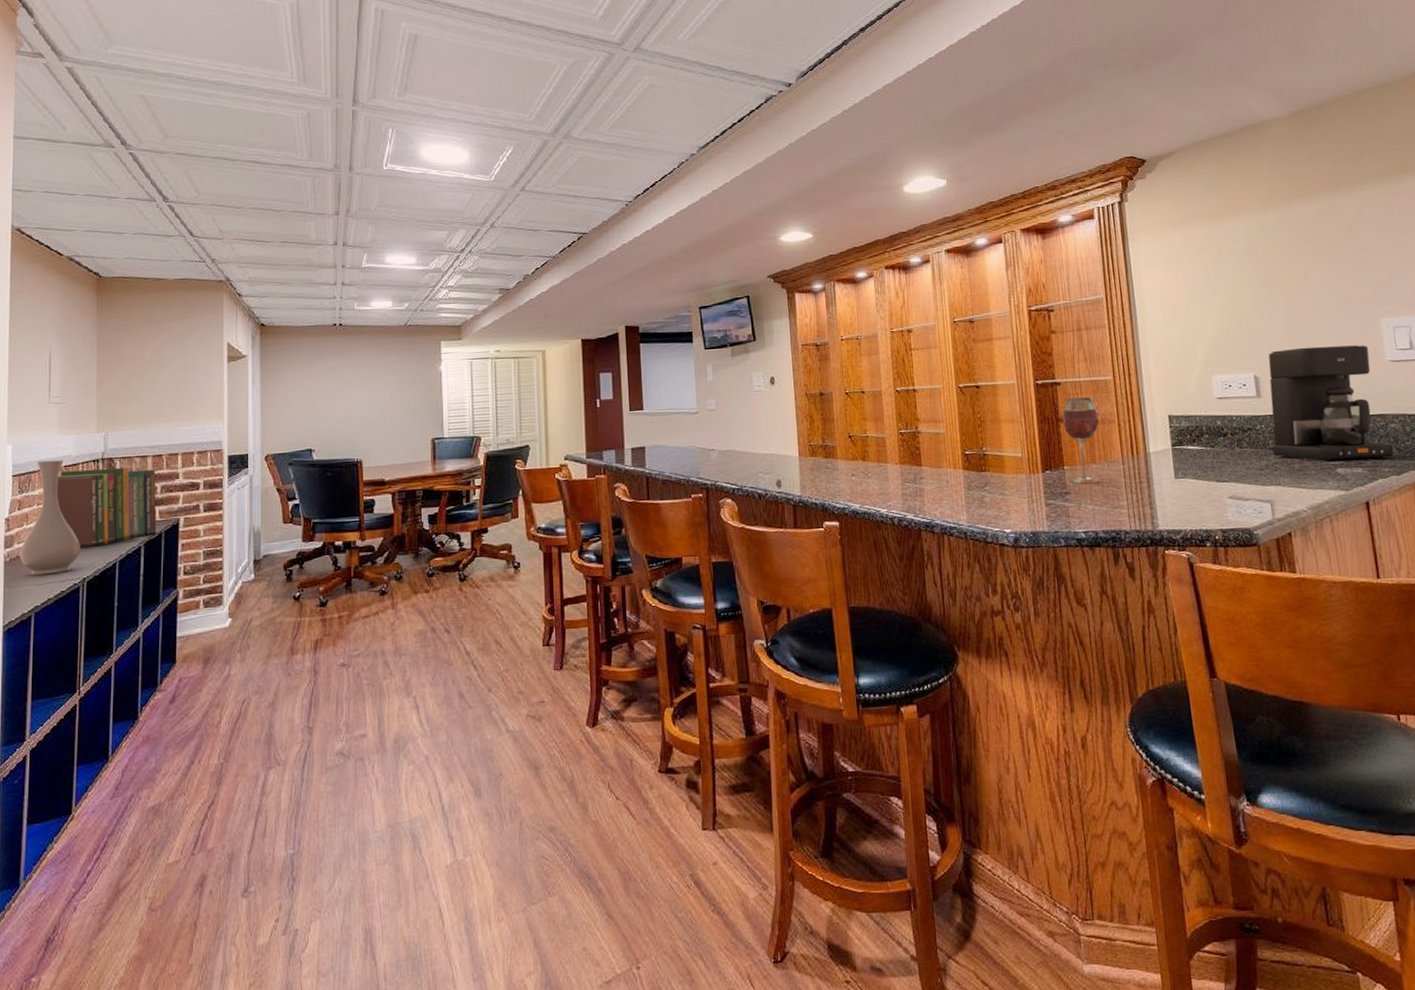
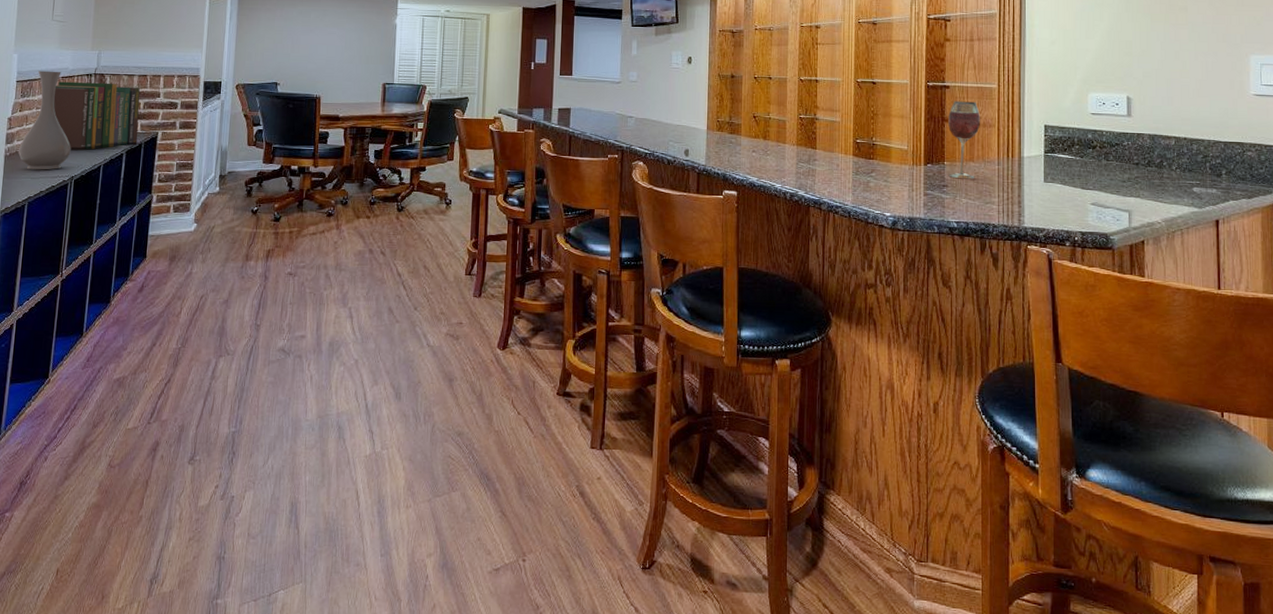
coffee maker: present [1268,345,1394,460] -> none [1136,75,1247,182]

